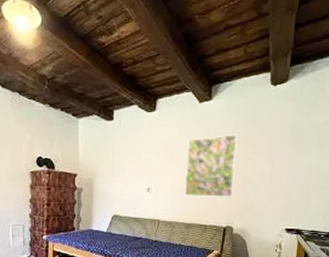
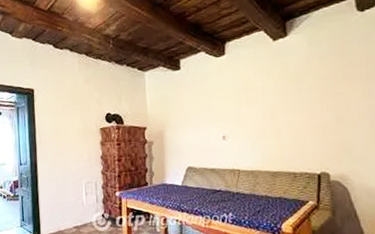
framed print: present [184,135,237,197] -> none [264,70,325,142]

